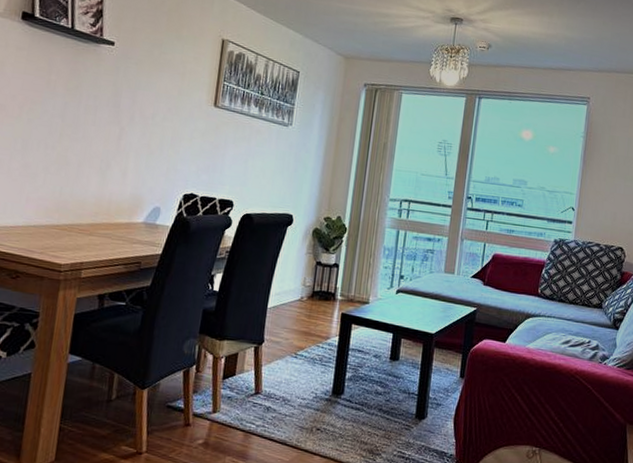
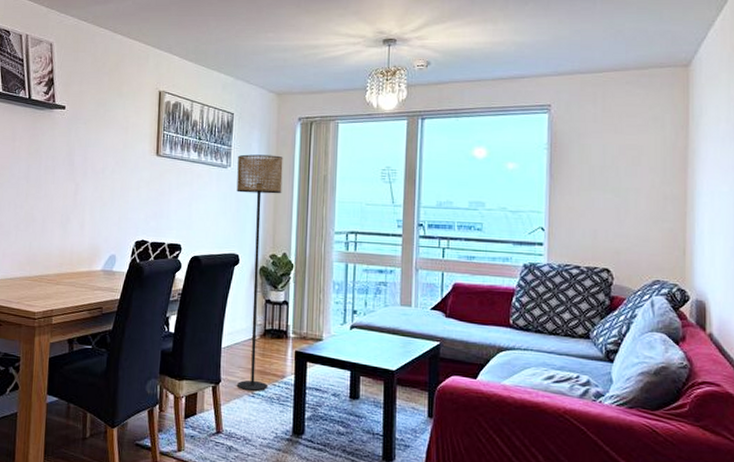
floor lamp: none [281,114,346,352] -> present [236,154,283,391]

